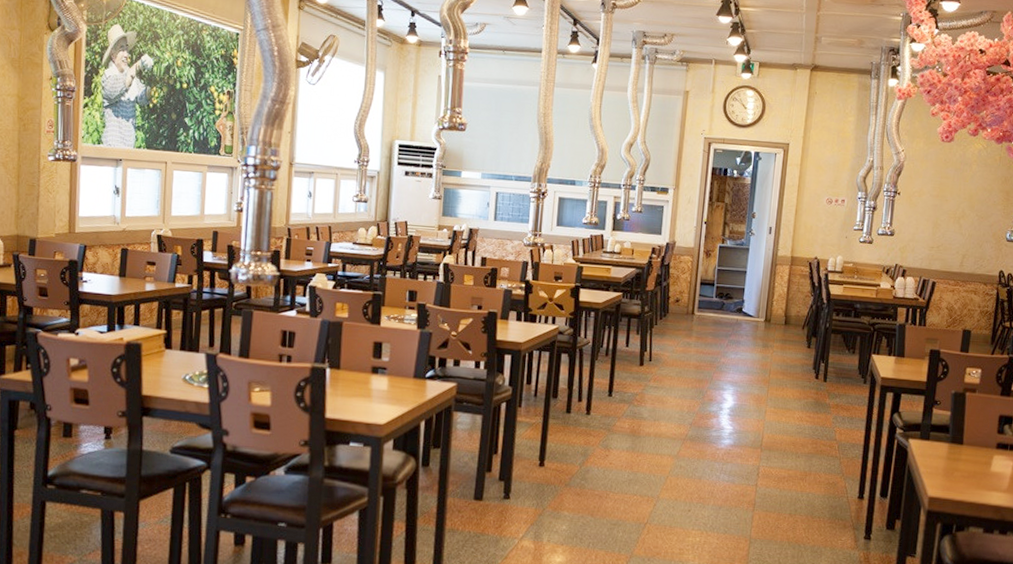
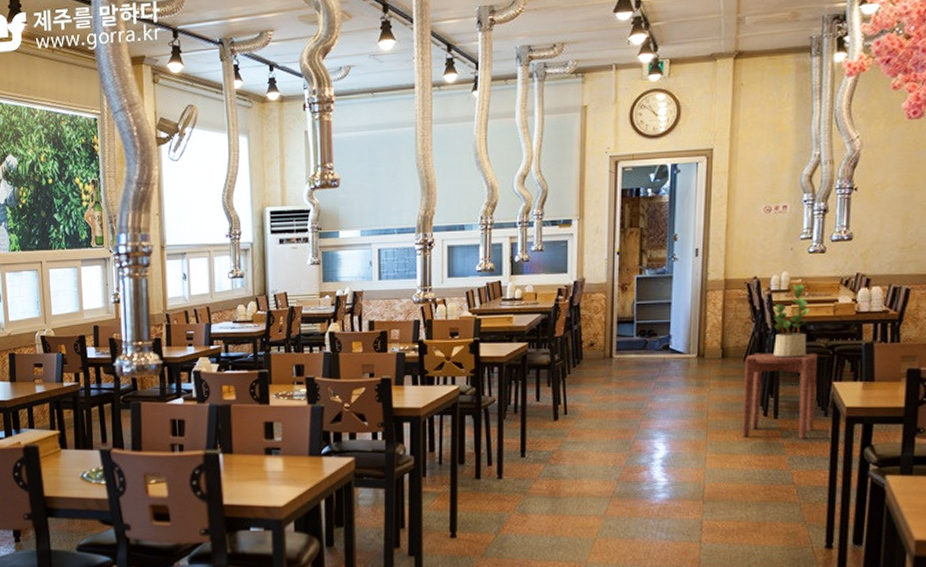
side table: none [796,323,862,402] -> present [741,352,818,439]
potted plant: none [822,267,858,331] -> present [766,283,810,358]

